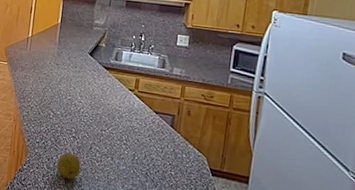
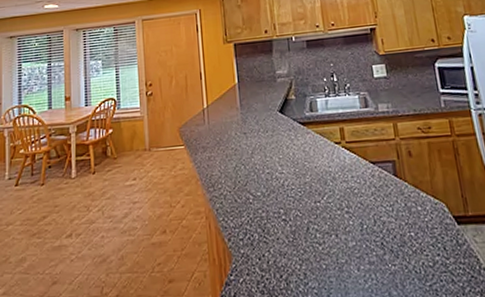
fruit: present [56,152,81,180] -> none [270,242,302,280]

